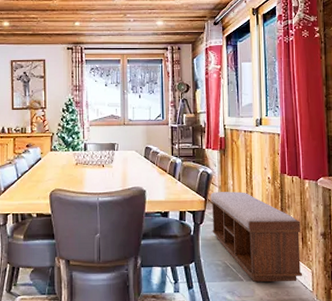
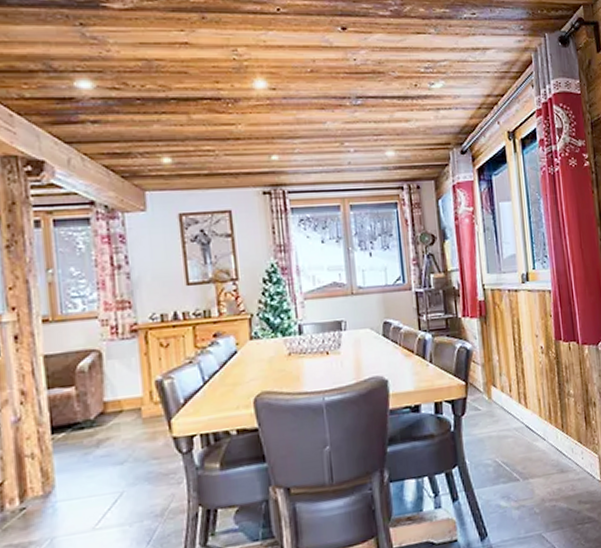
bench: present [210,192,303,282] -> none [471,368,589,480]

